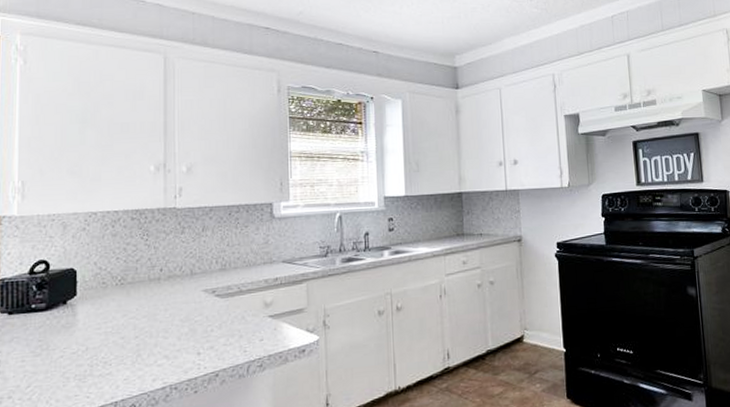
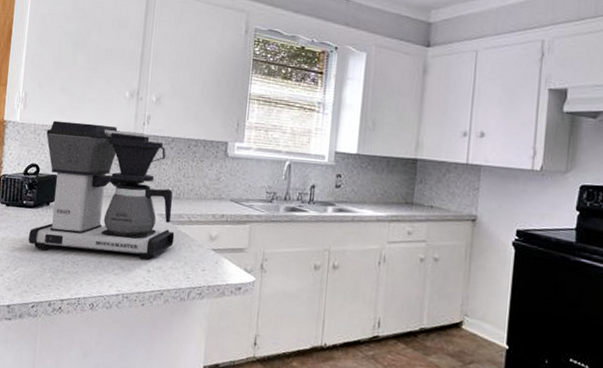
coffee maker: none [42,204,225,357] -> present [28,120,175,260]

